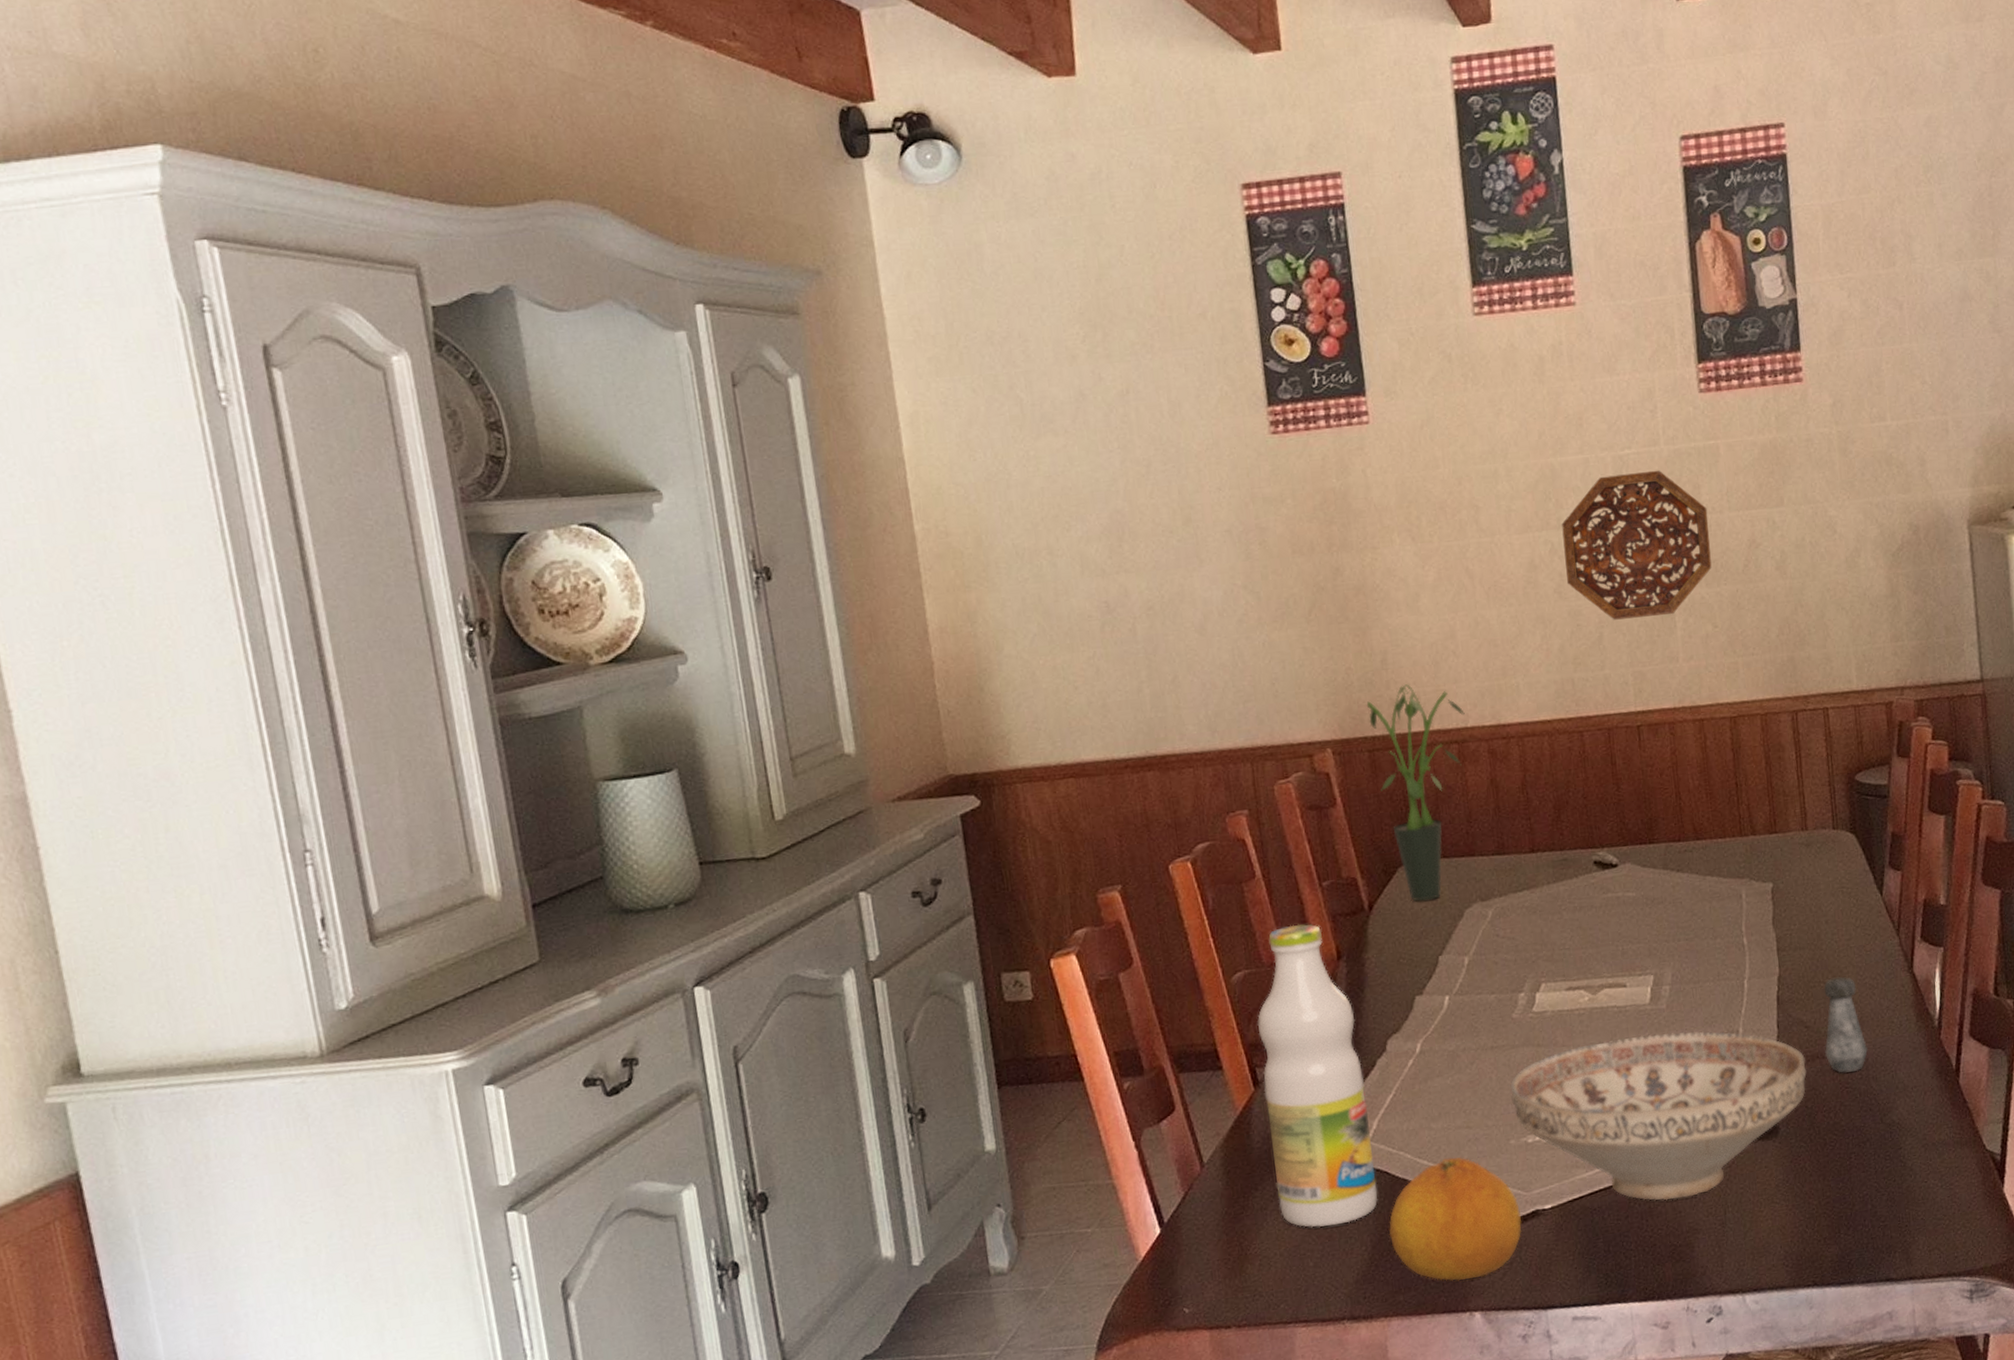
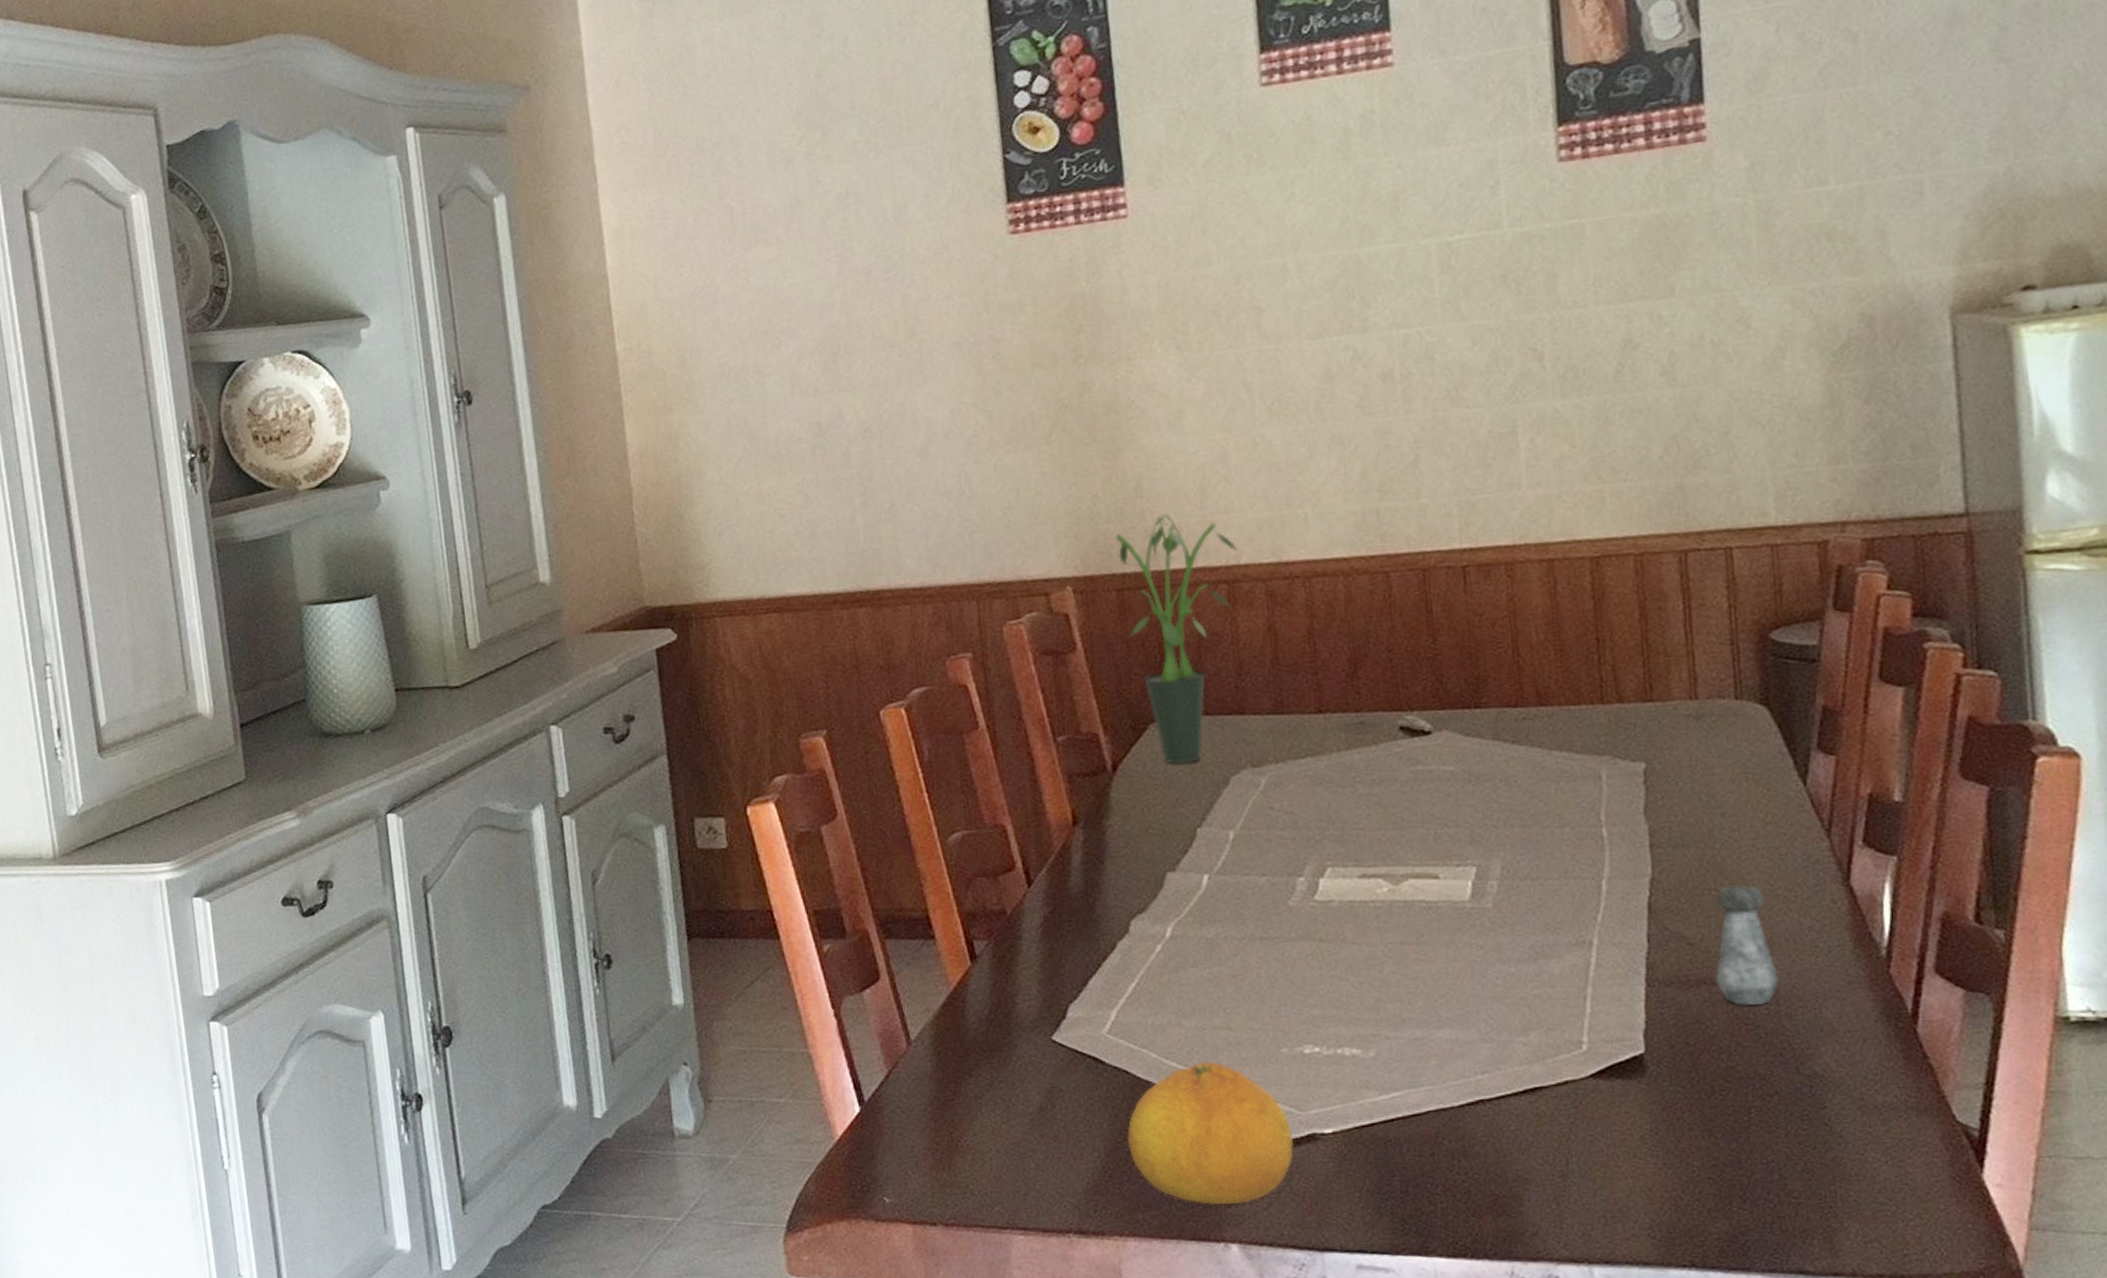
bottle: present [1257,924,1378,1228] -> none [976,782,1115,1126]
decorative bowl: present [1510,1031,1807,1201] -> none [1283,937,1688,1140]
decorative platter: present [1562,470,1712,620] -> none [1368,257,1570,439]

